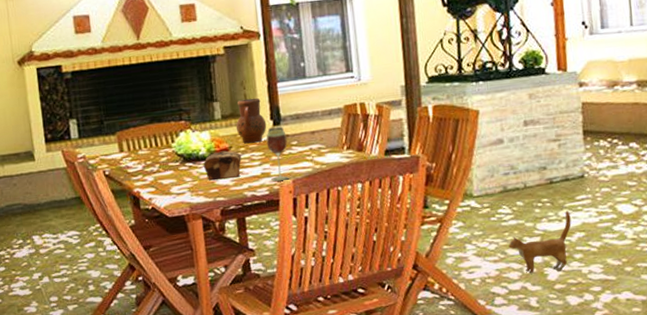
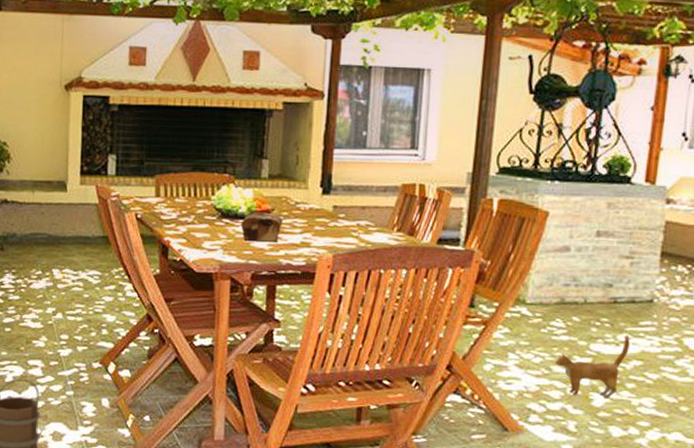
pitcher: present [236,98,267,144] -> none [282,160,316,209]
wineglass: present [266,126,289,181] -> none [311,195,335,253]

